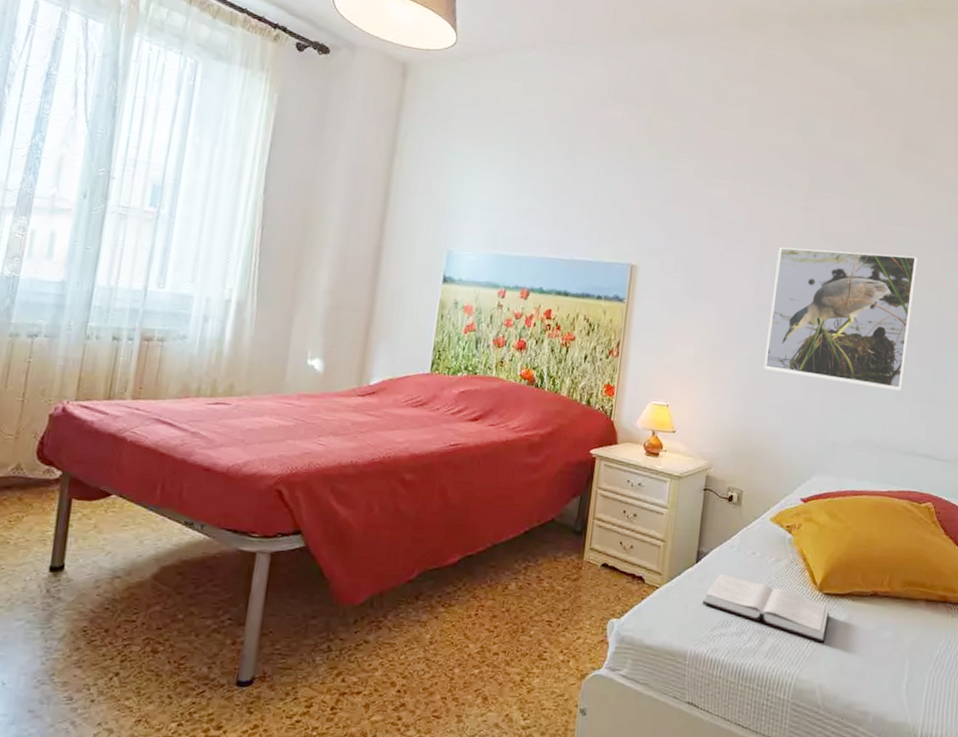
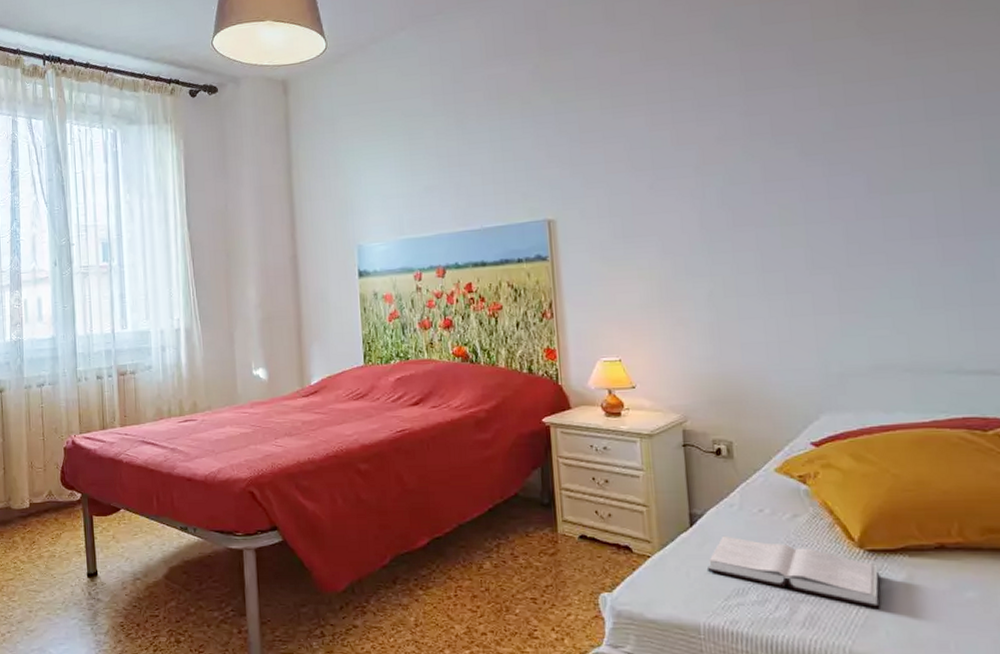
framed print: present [763,247,918,392] -> none [720,133,927,304]

